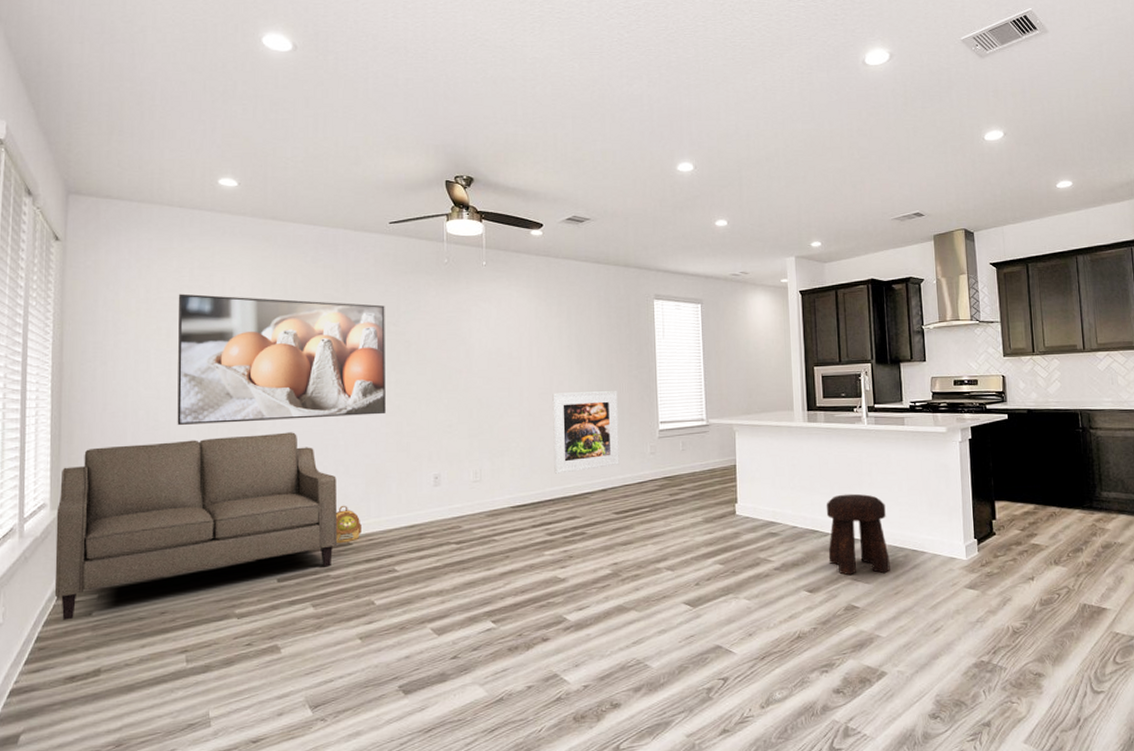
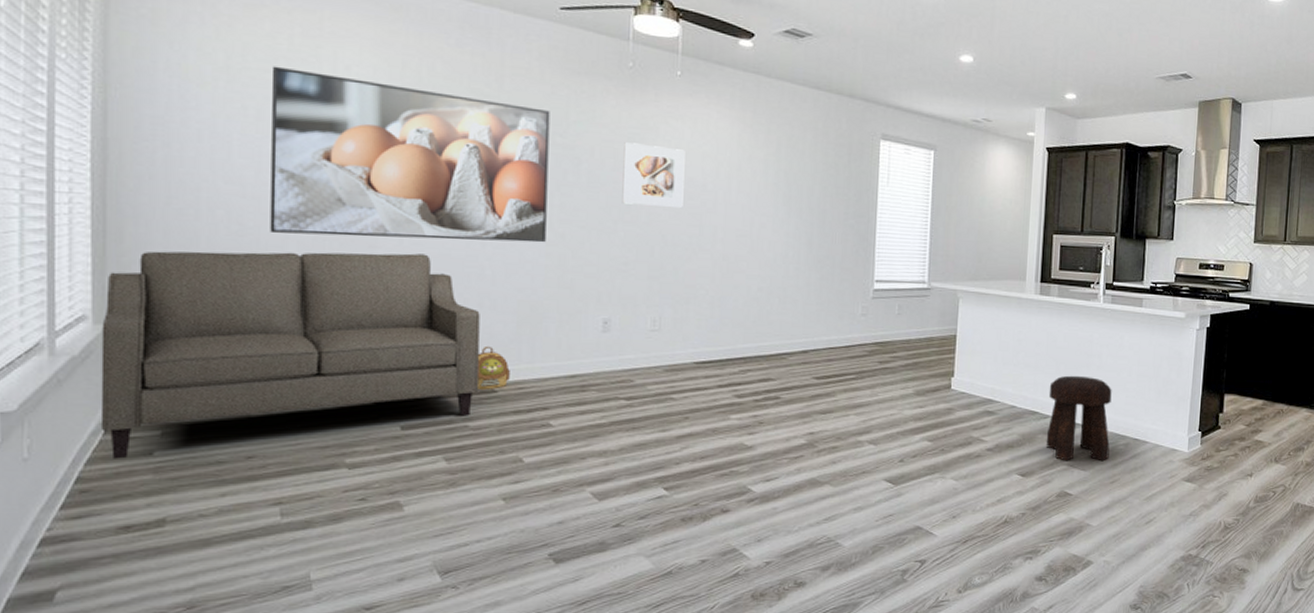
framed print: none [444,324,494,376] -> present [622,142,685,209]
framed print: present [552,391,620,474] -> none [748,237,829,329]

